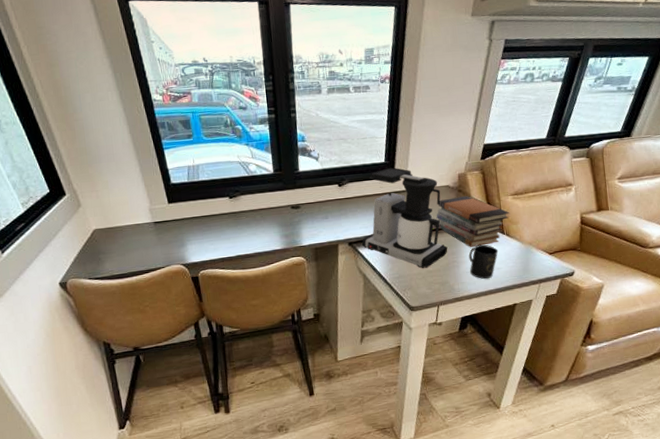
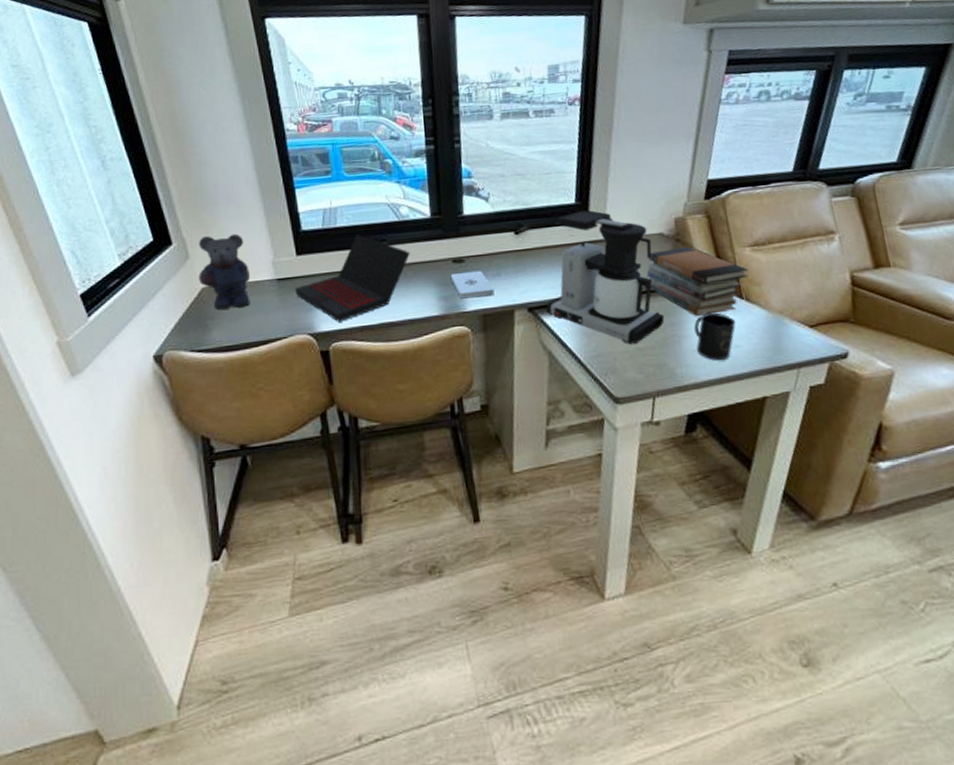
bear: none [88,186,134,247] -> present [198,233,251,311]
laptop: none [168,187,258,255] -> present [294,235,410,322]
notepad: none [290,214,323,236] -> present [451,270,494,299]

